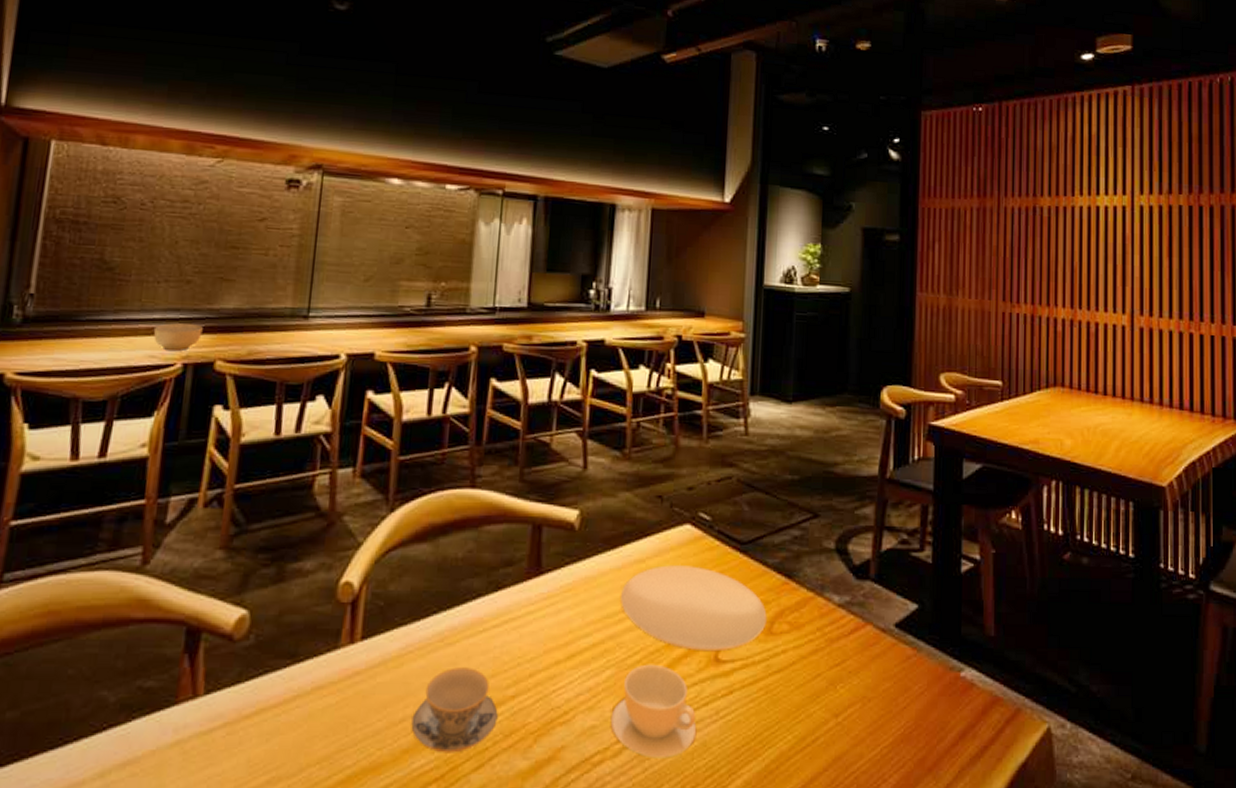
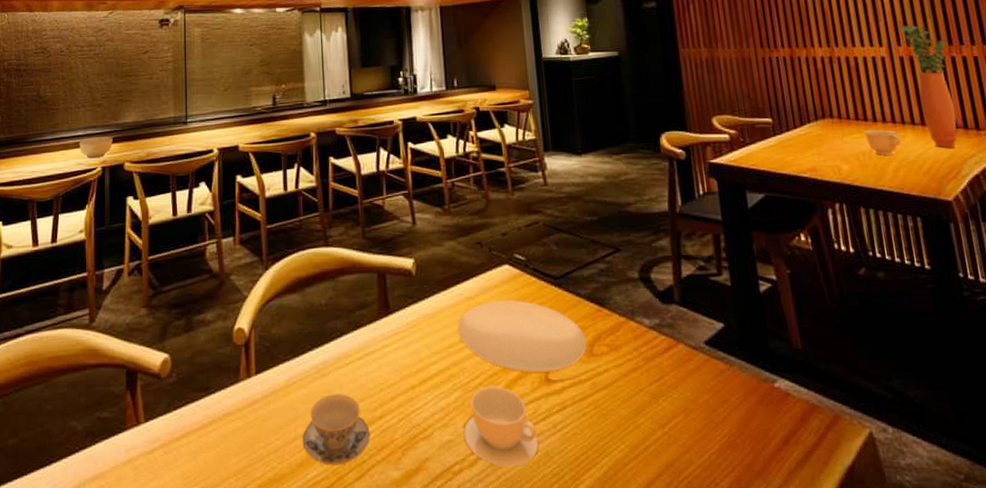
teacup: none [1091,403,1127,433] -> present [863,129,901,155]
vase: none [1145,288,1187,431] -> present [898,21,957,148]

